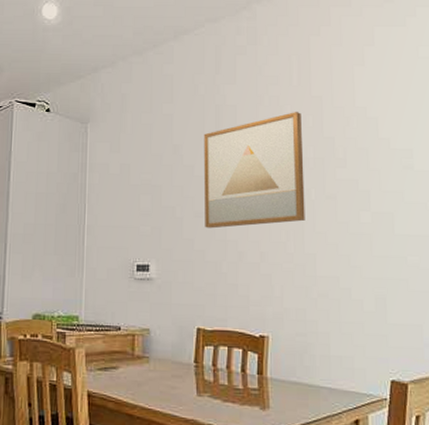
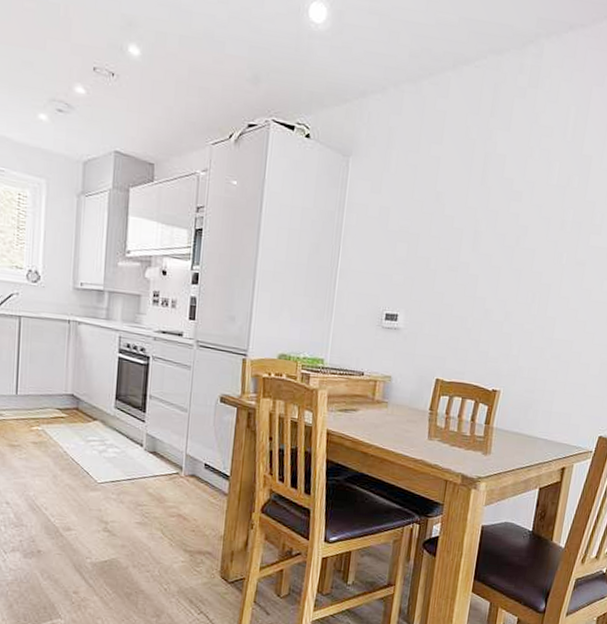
wall art: present [203,112,305,229] -> none [456,169,569,285]

